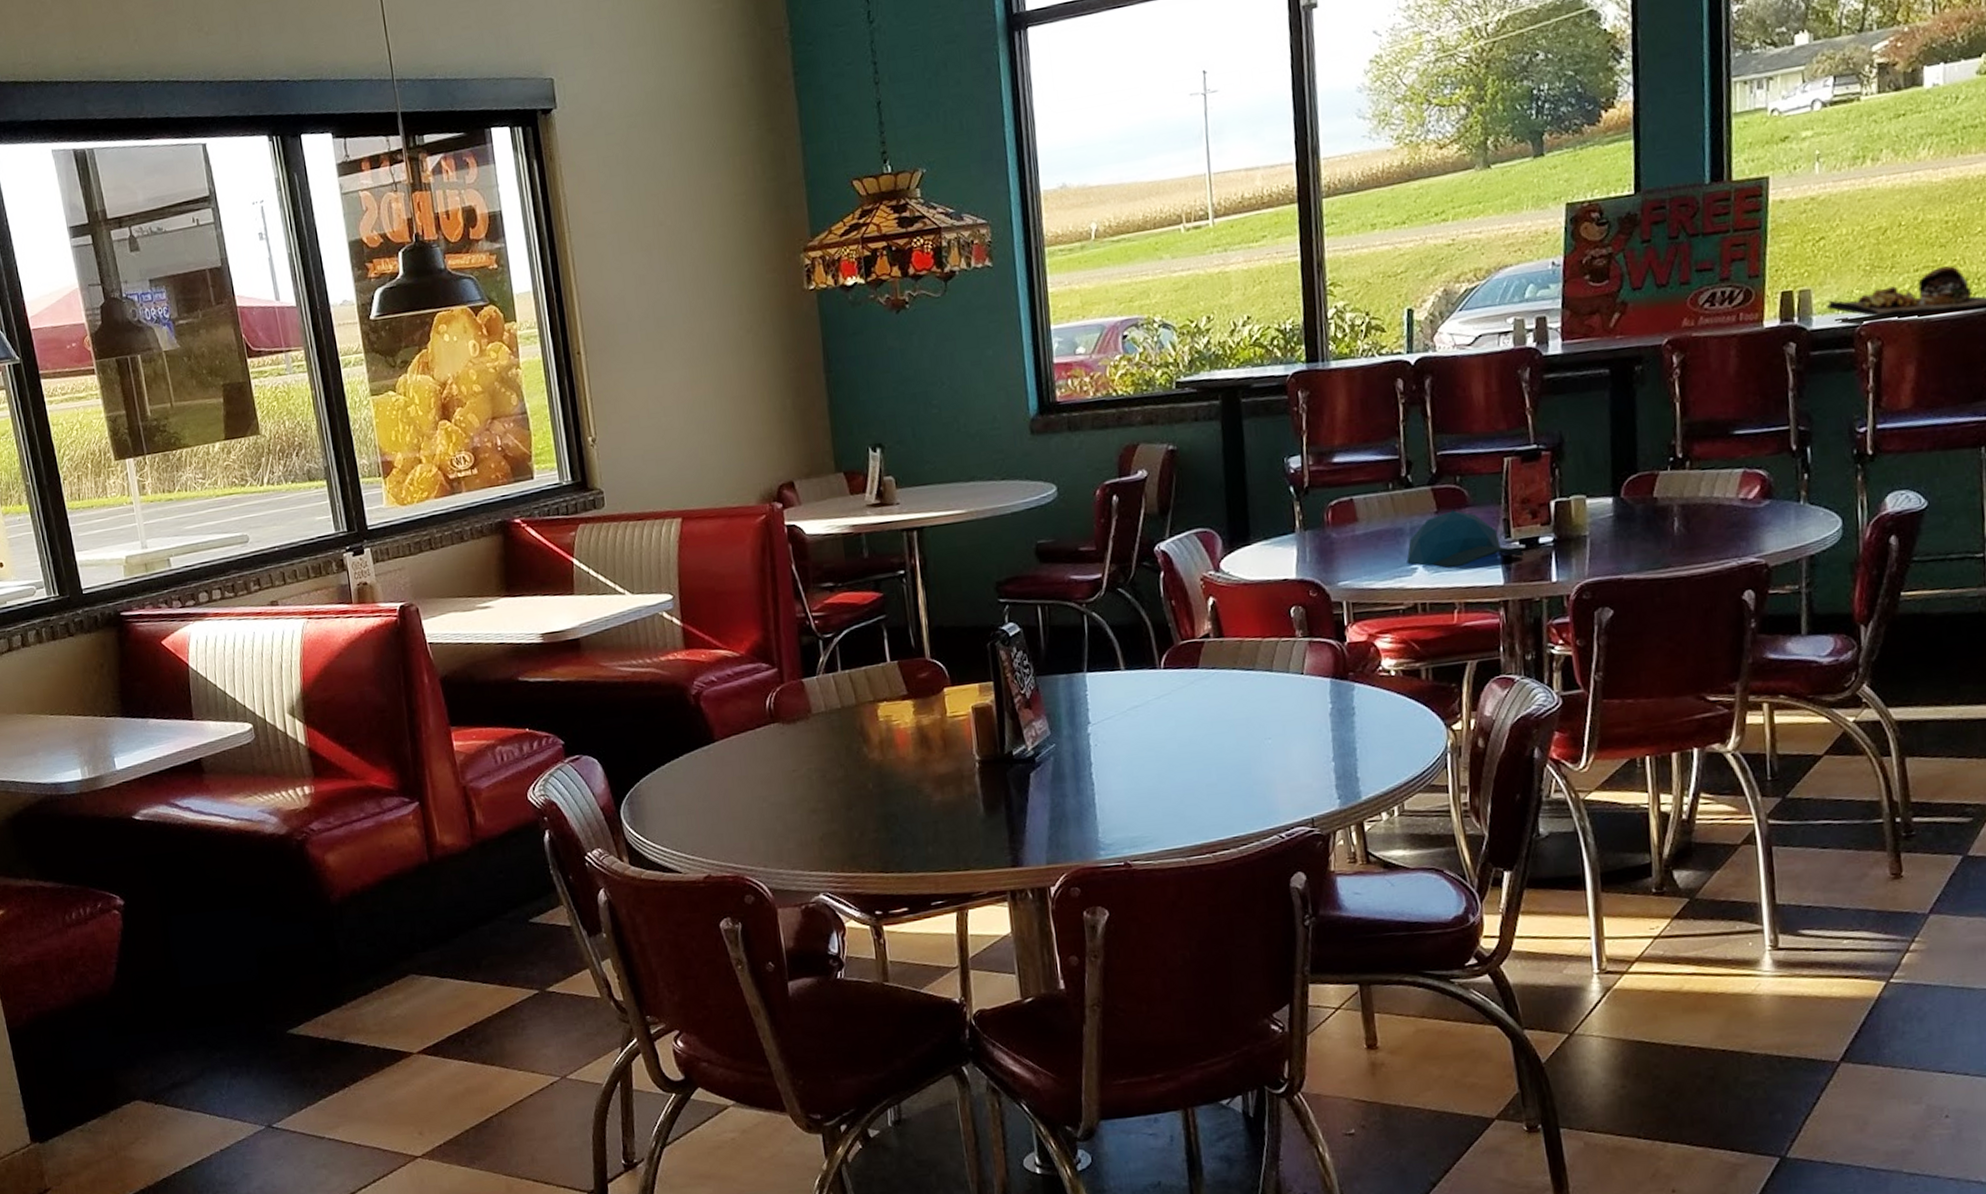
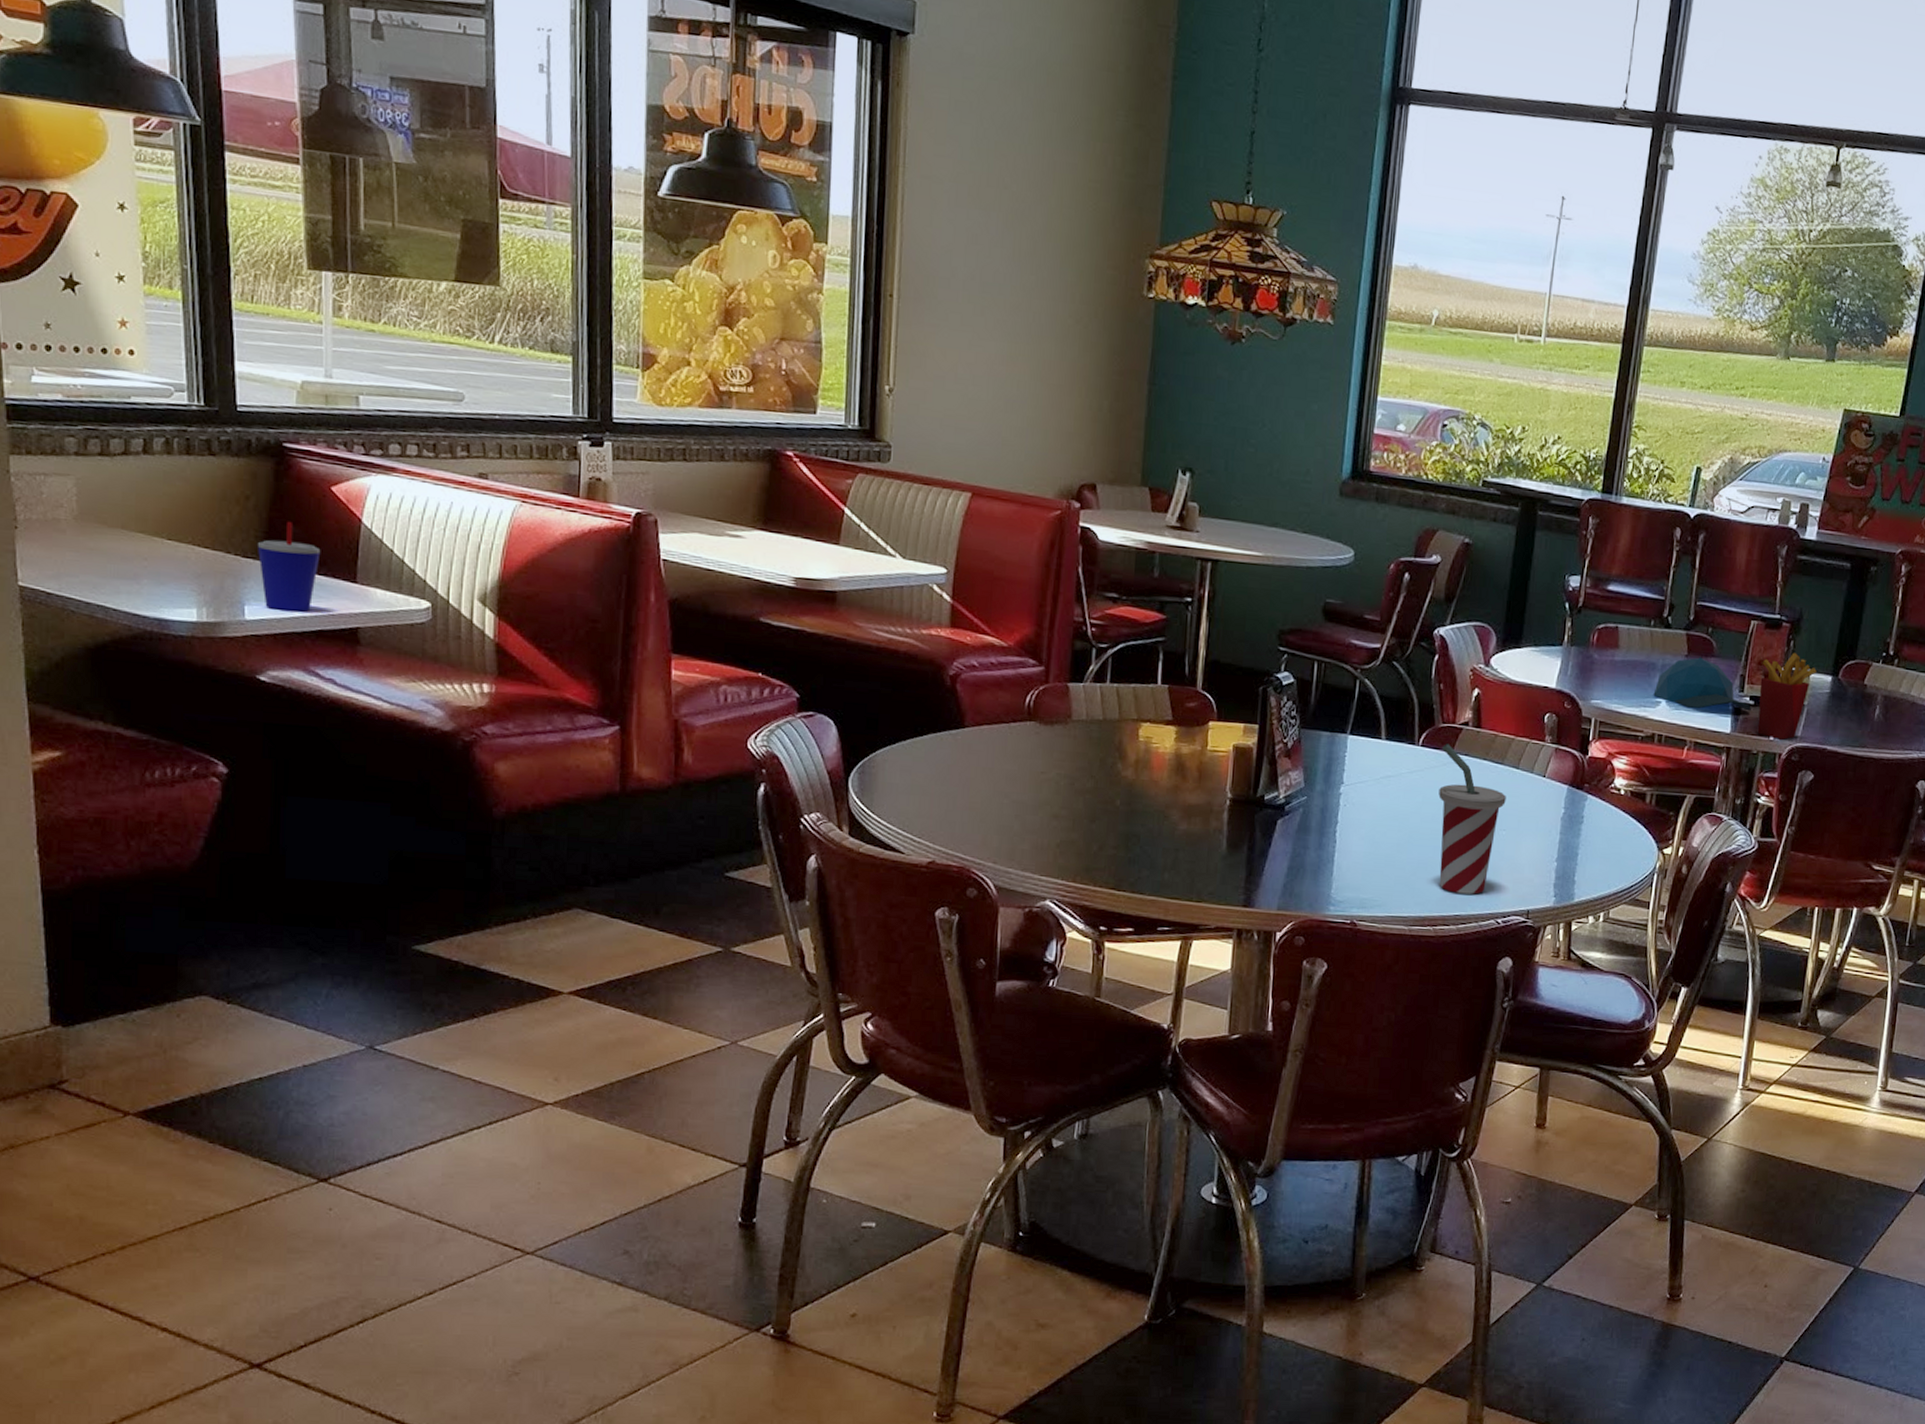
beverage cup: none [116,678,163,757] -> present [258,521,321,612]
beverage cup: none [1186,660,1266,815] -> present [1438,743,1506,895]
french fries: none [1526,481,1593,580] -> present [1757,652,1817,740]

